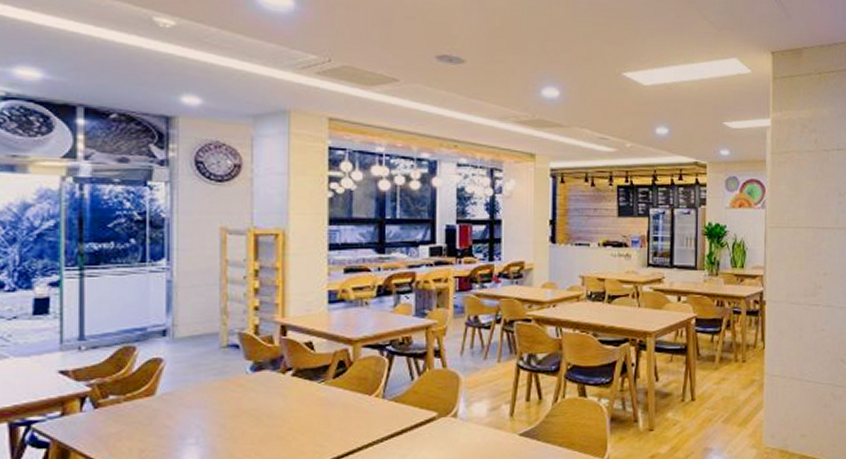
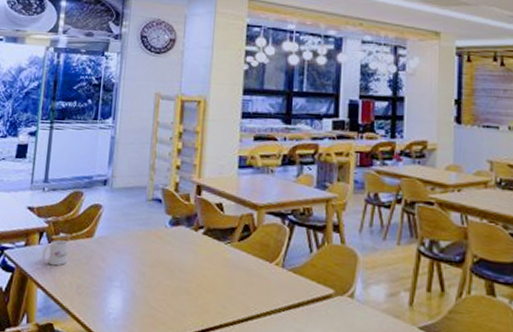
mug: none [88,403,122,433] -> present [42,240,69,266]

